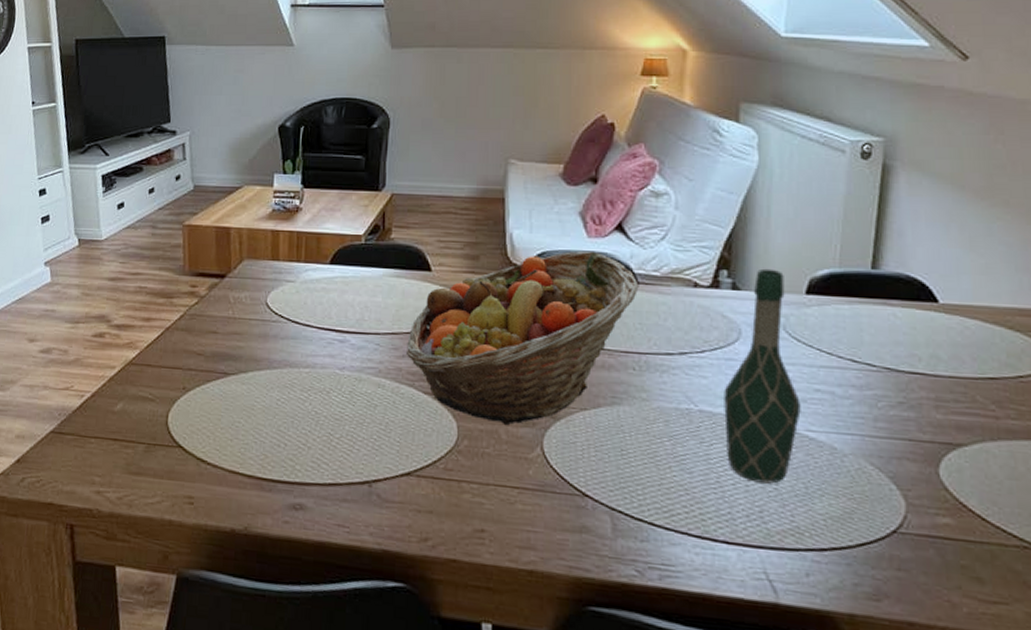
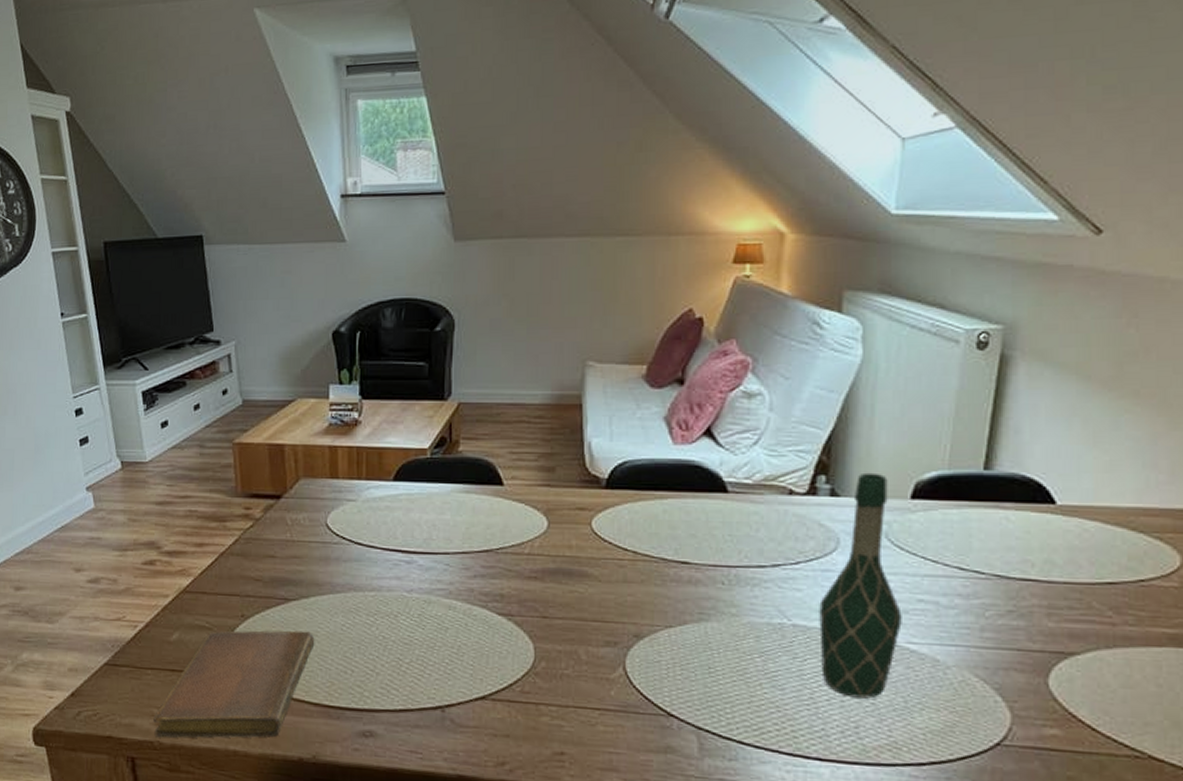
notebook: none [94,402,251,508] -> present [153,630,315,738]
fruit basket: present [407,250,639,426] -> none [479,458,729,646]

